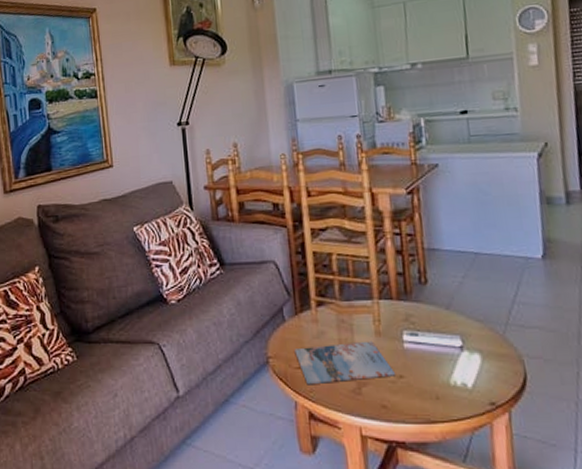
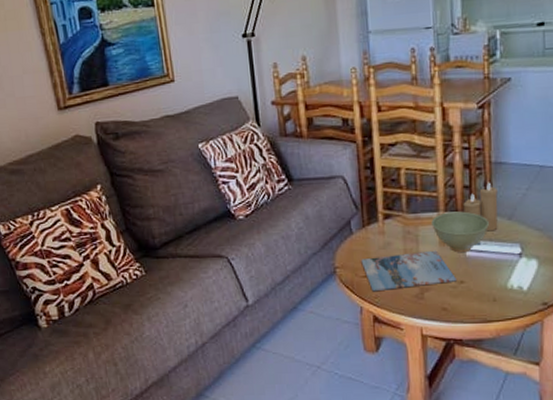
bowl: none [365,299,426,345] -> present [431,211,489,253]
candle: none [397,269,436,322] -> present [463,182,498,232]

